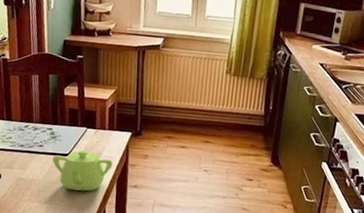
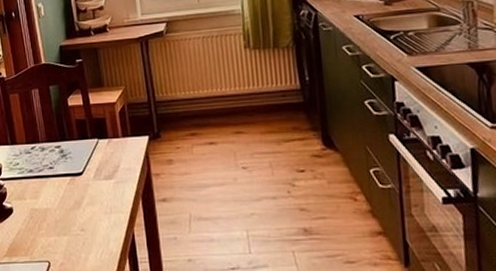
teapot: present [53,150,113,191] -> none [66,165,134,215]

